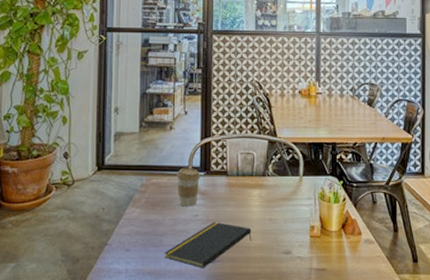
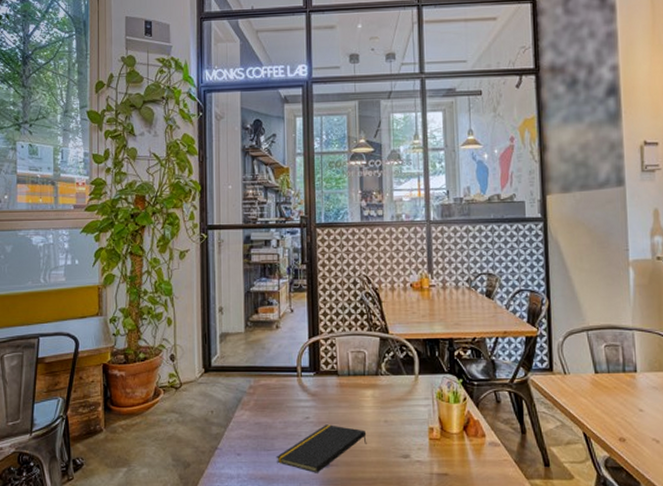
coffee cup: present [176,167,200,207] -> none [285,367,310,409]

